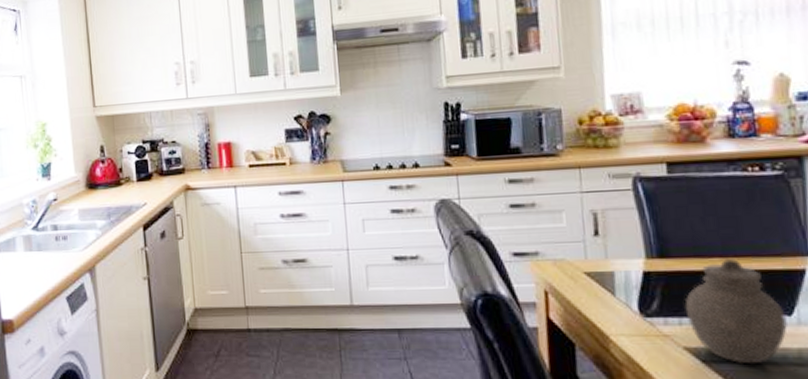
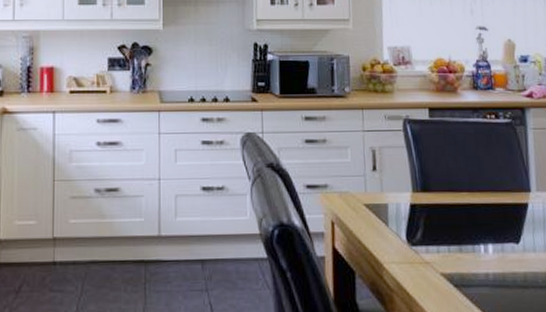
jar: present [684,258,788,365] -> none [441,192,516,288]

